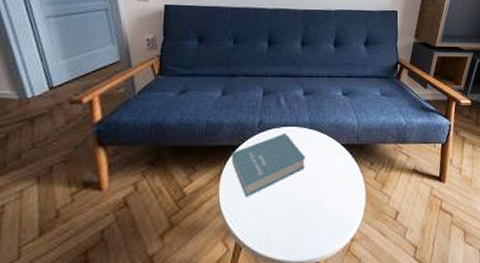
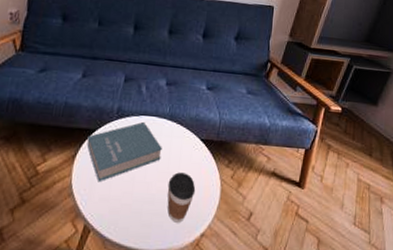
coffee cup: none [314,179,342,230] -> present [167,172,196,223]

